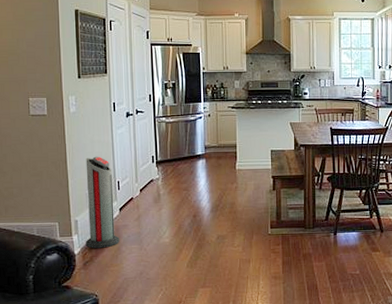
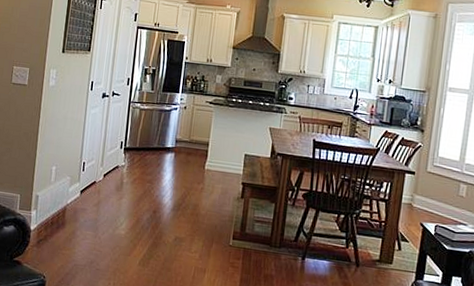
air purifier: present [85,156,120,248] -> none [42,133,80,229]

